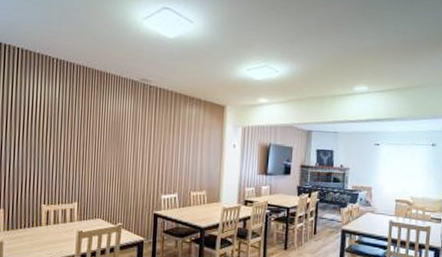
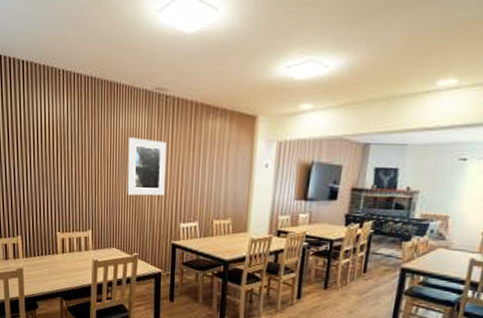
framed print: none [113,119,150,171] -> present [127,137,166,196]

